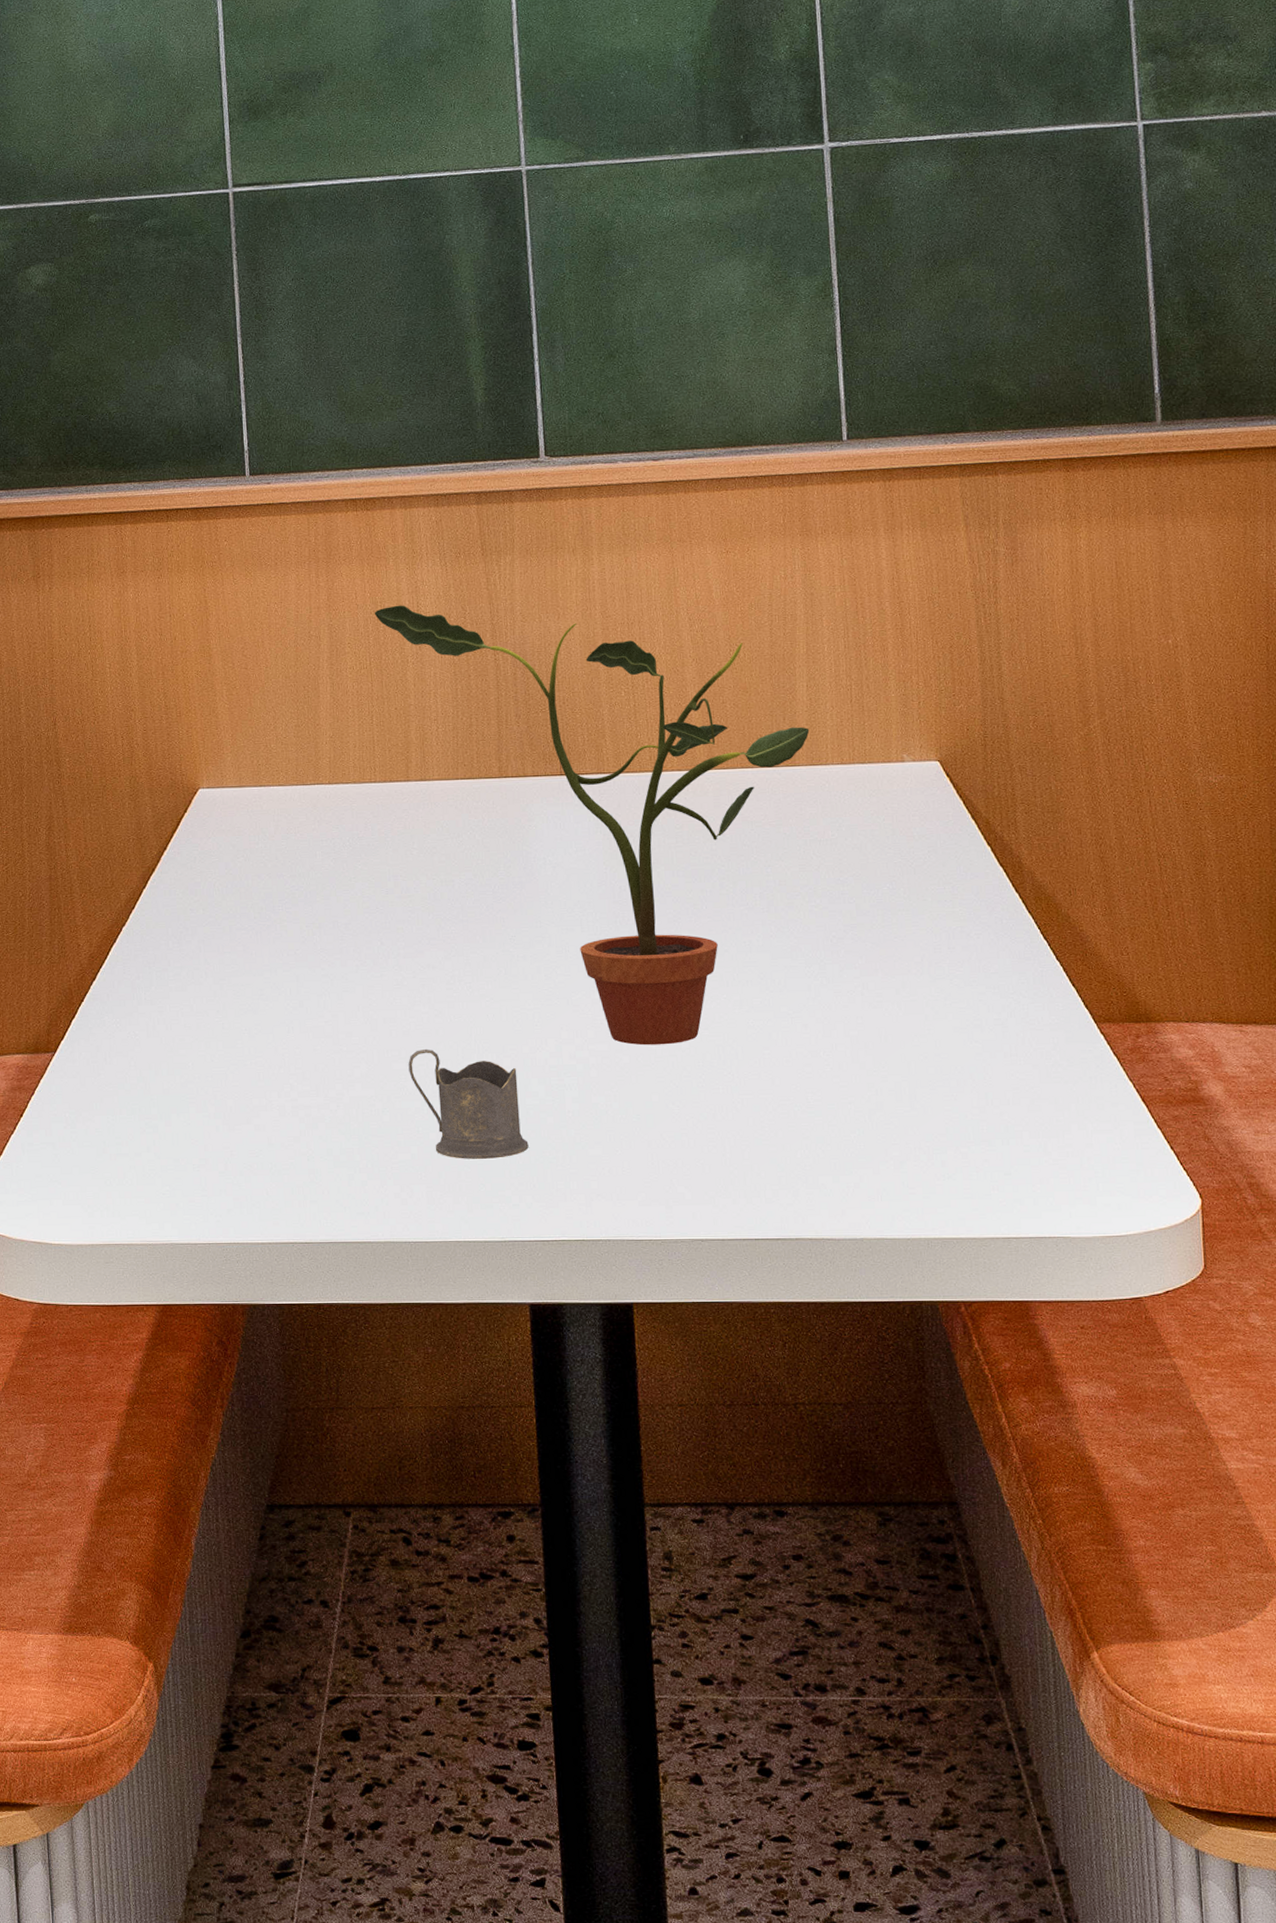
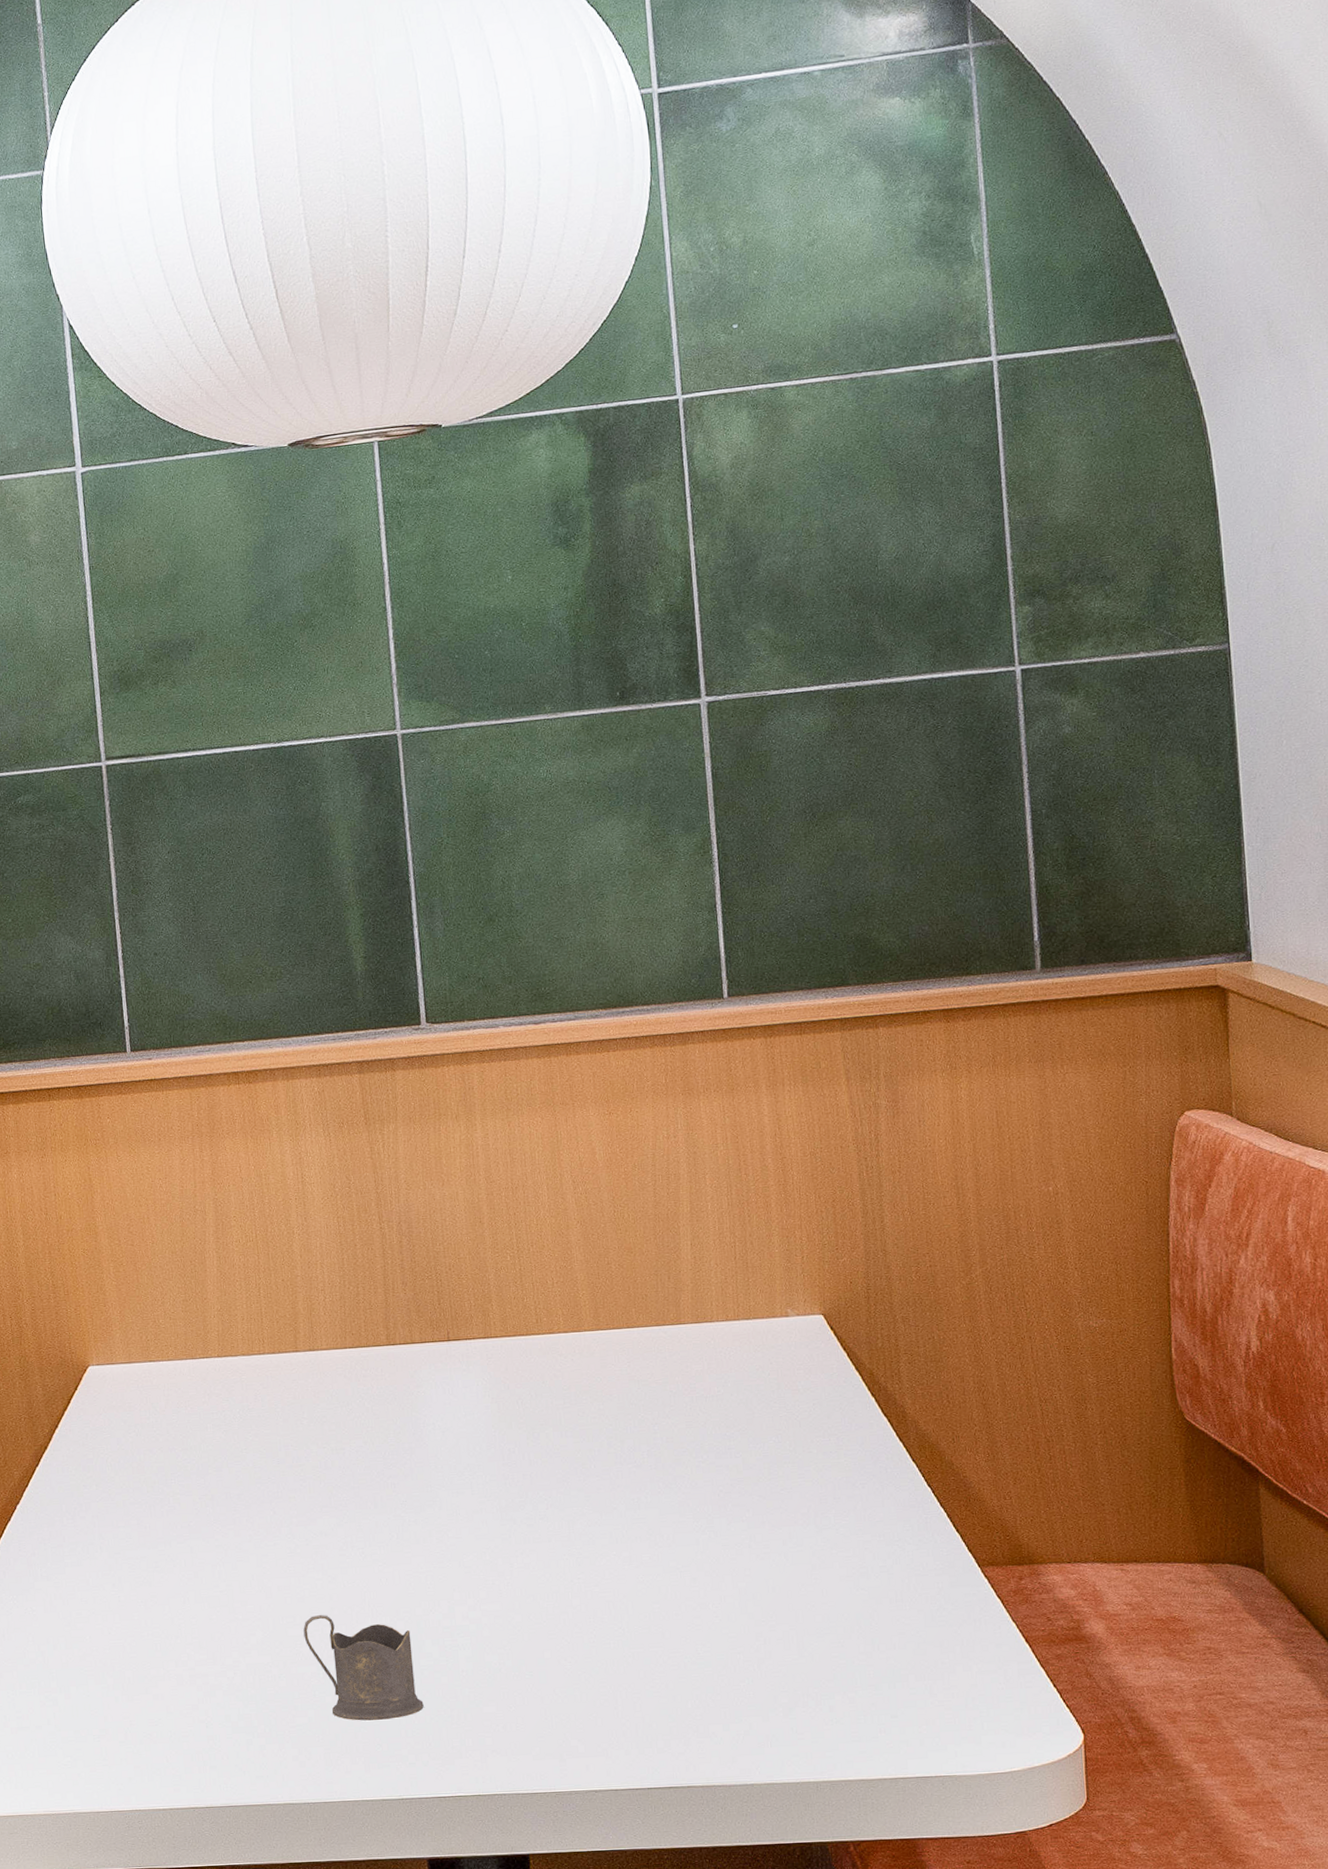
potted plant: present [374,605,810,1046] -> none [259,1176,694,1604]

